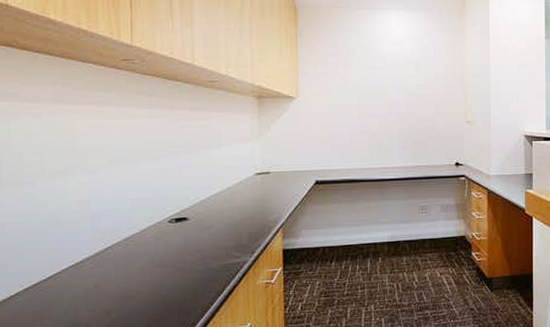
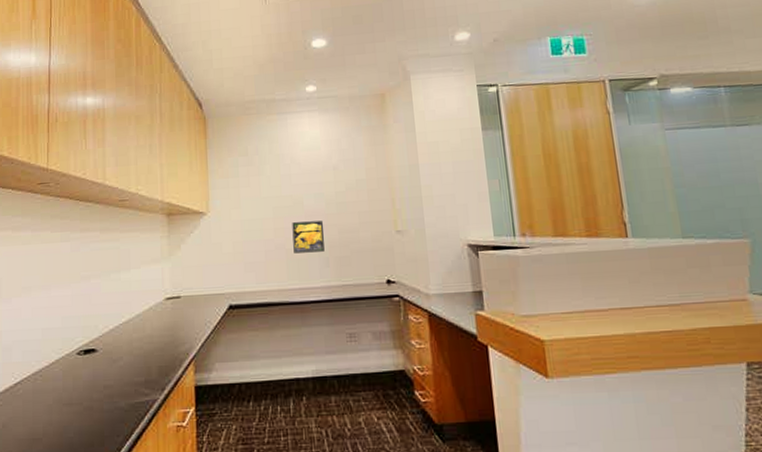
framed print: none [375,110,404,137] -> present [292,221,325,254]

